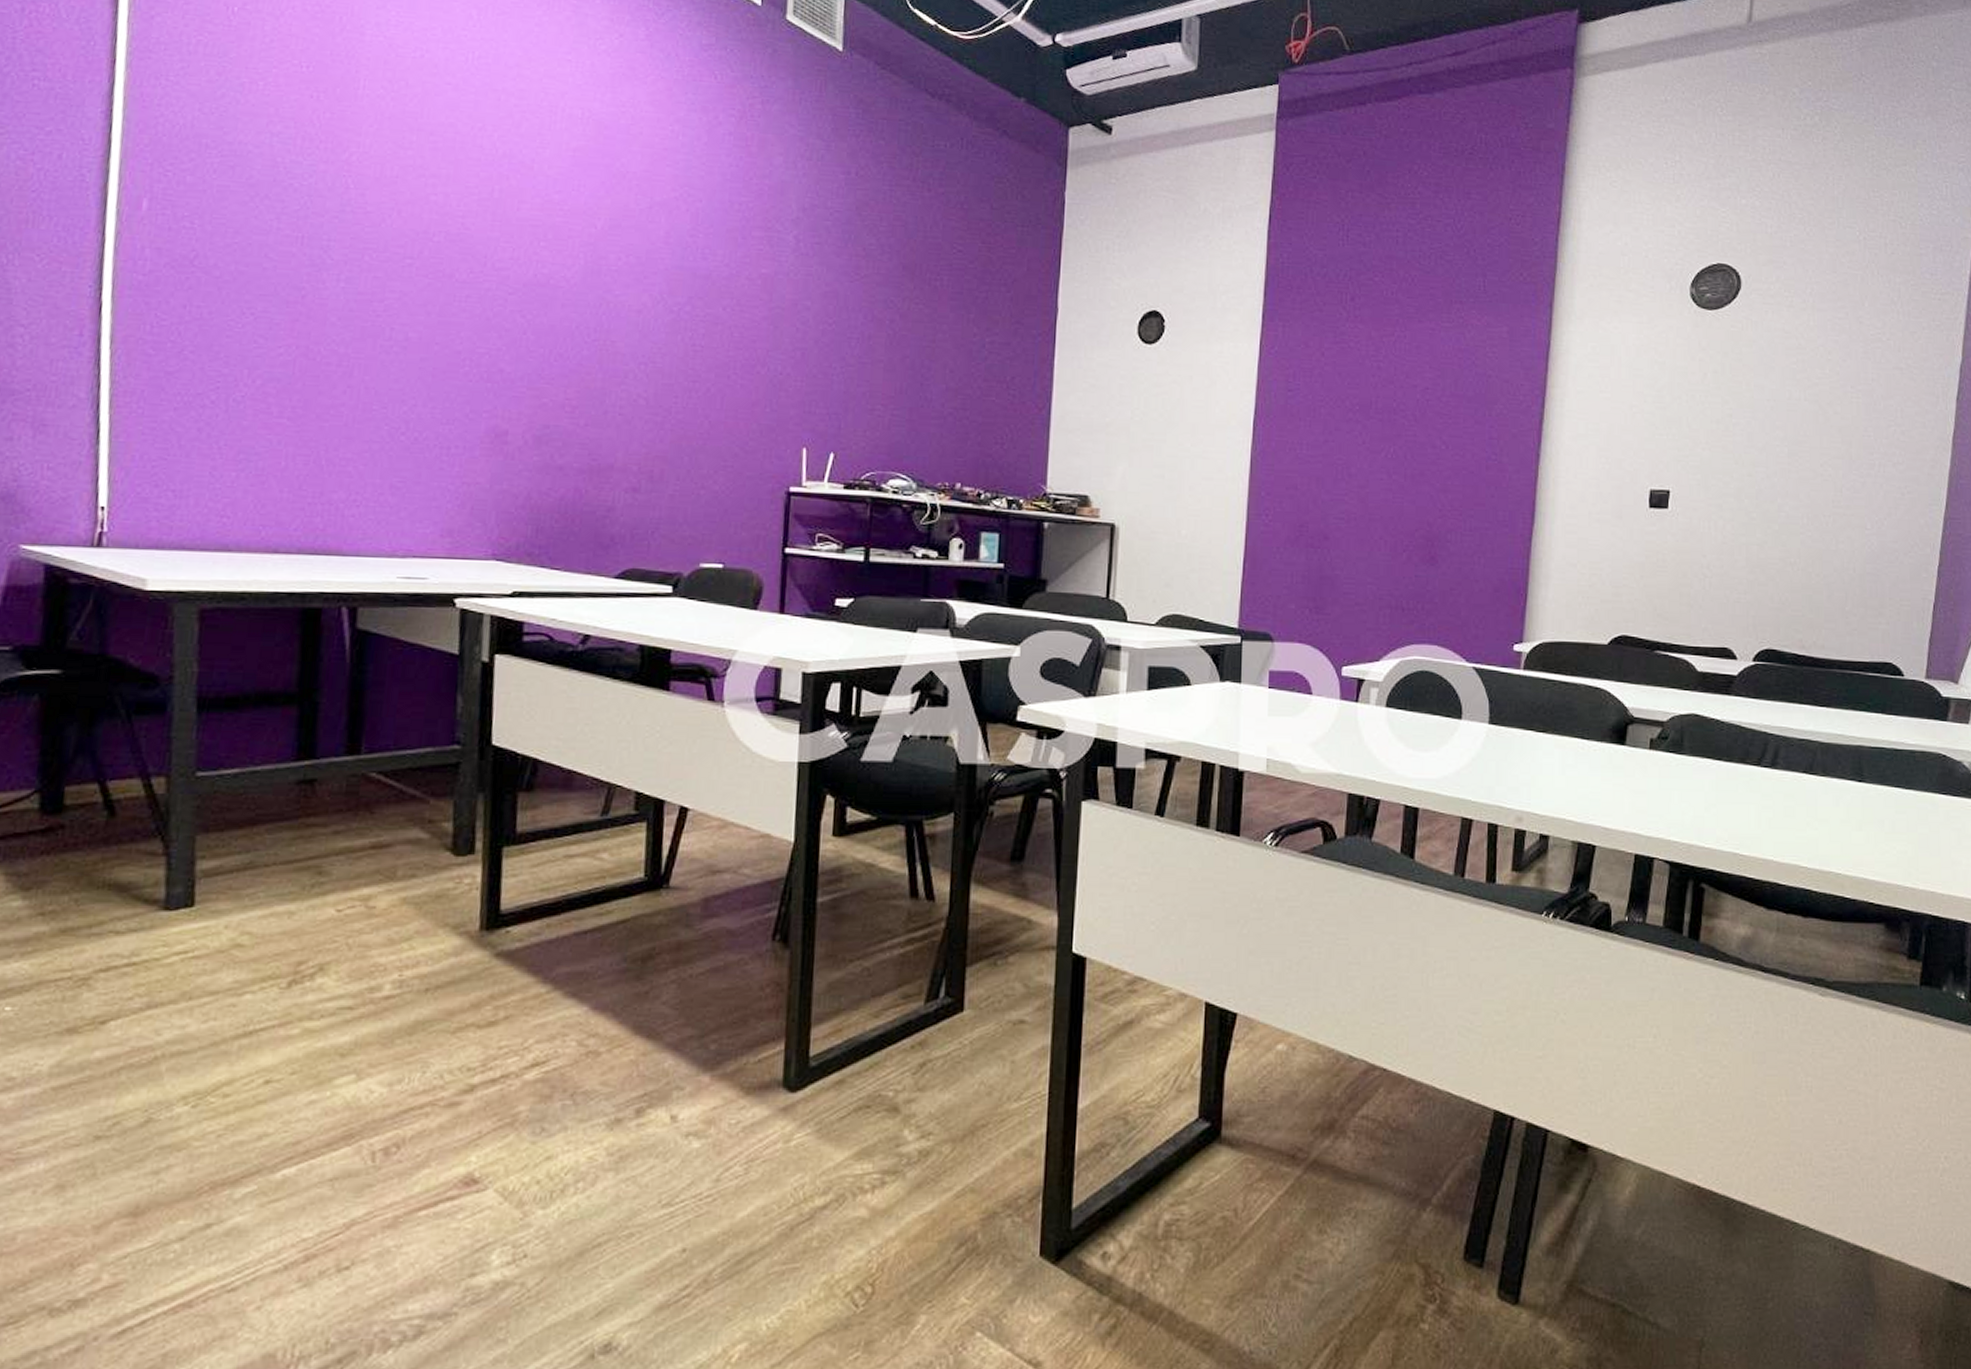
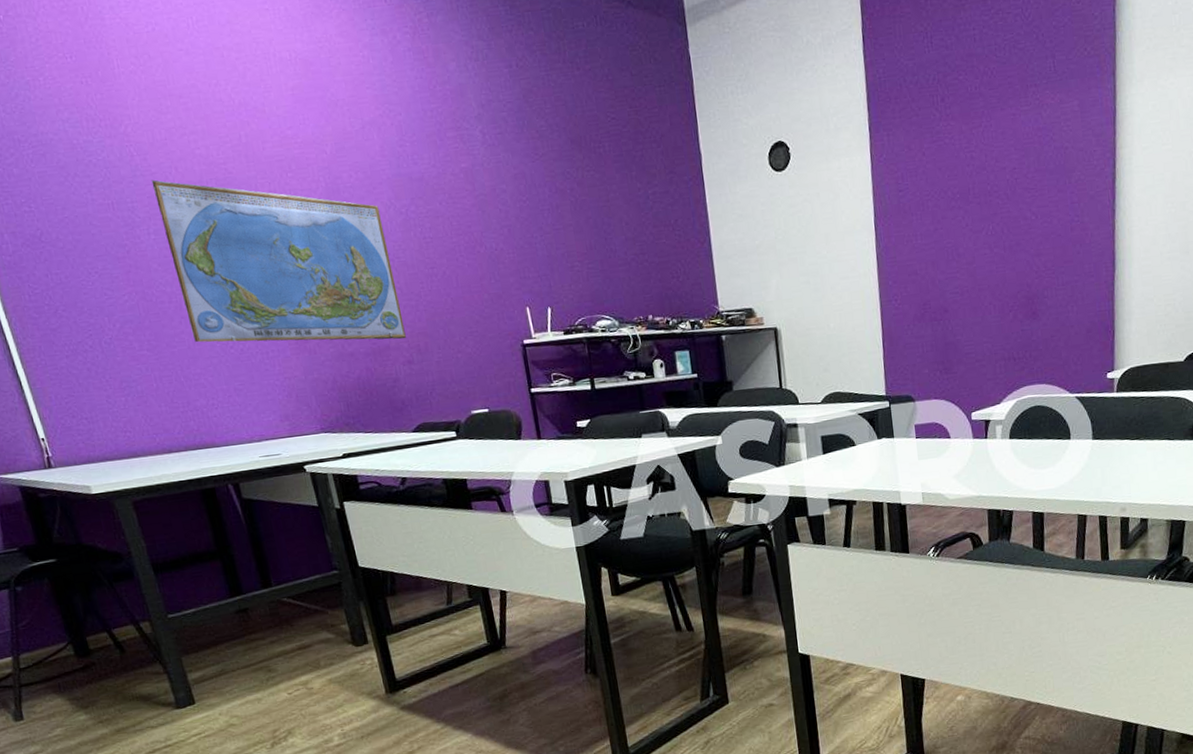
world map: none [355,219,645,461] -> present [151,179,406,343]

